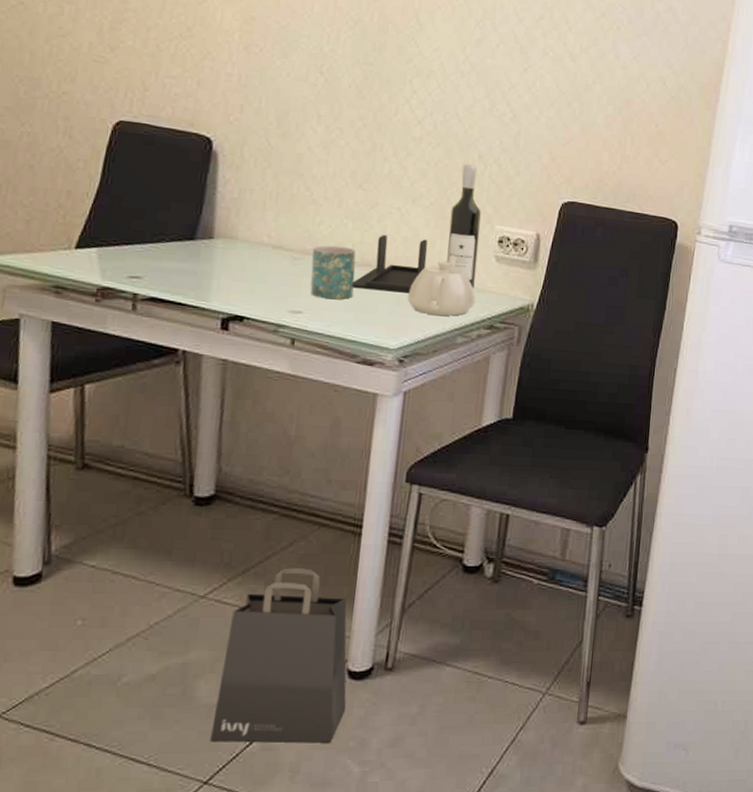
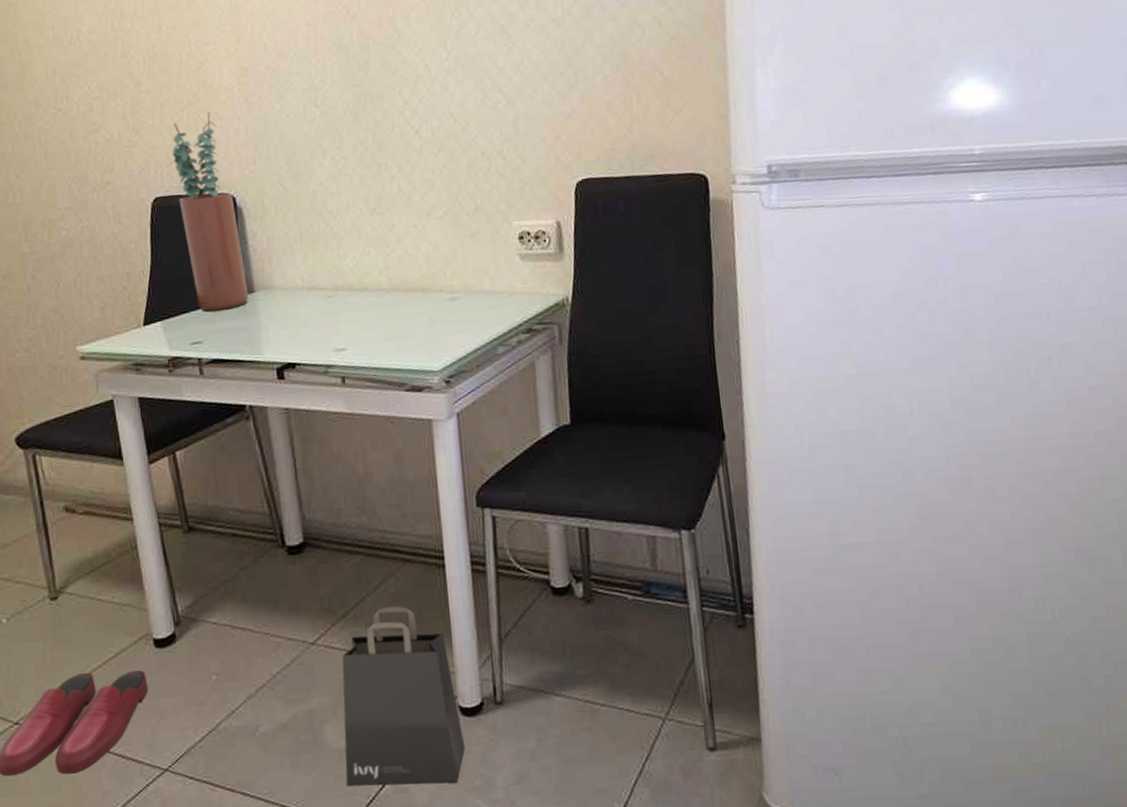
vase: none [145,49,210,251] -> present [172,112,249,312]
mug: present [309,245,357,300] -> none [342,275,389,332]
napkin holder: present [352,234,428,293] -> none [386,251,453,315]
teapot: present [407,255,476,316] -> none [440,261,508,329]
bottle: present [447,164,482,289] -> none [465,163,505,294]

